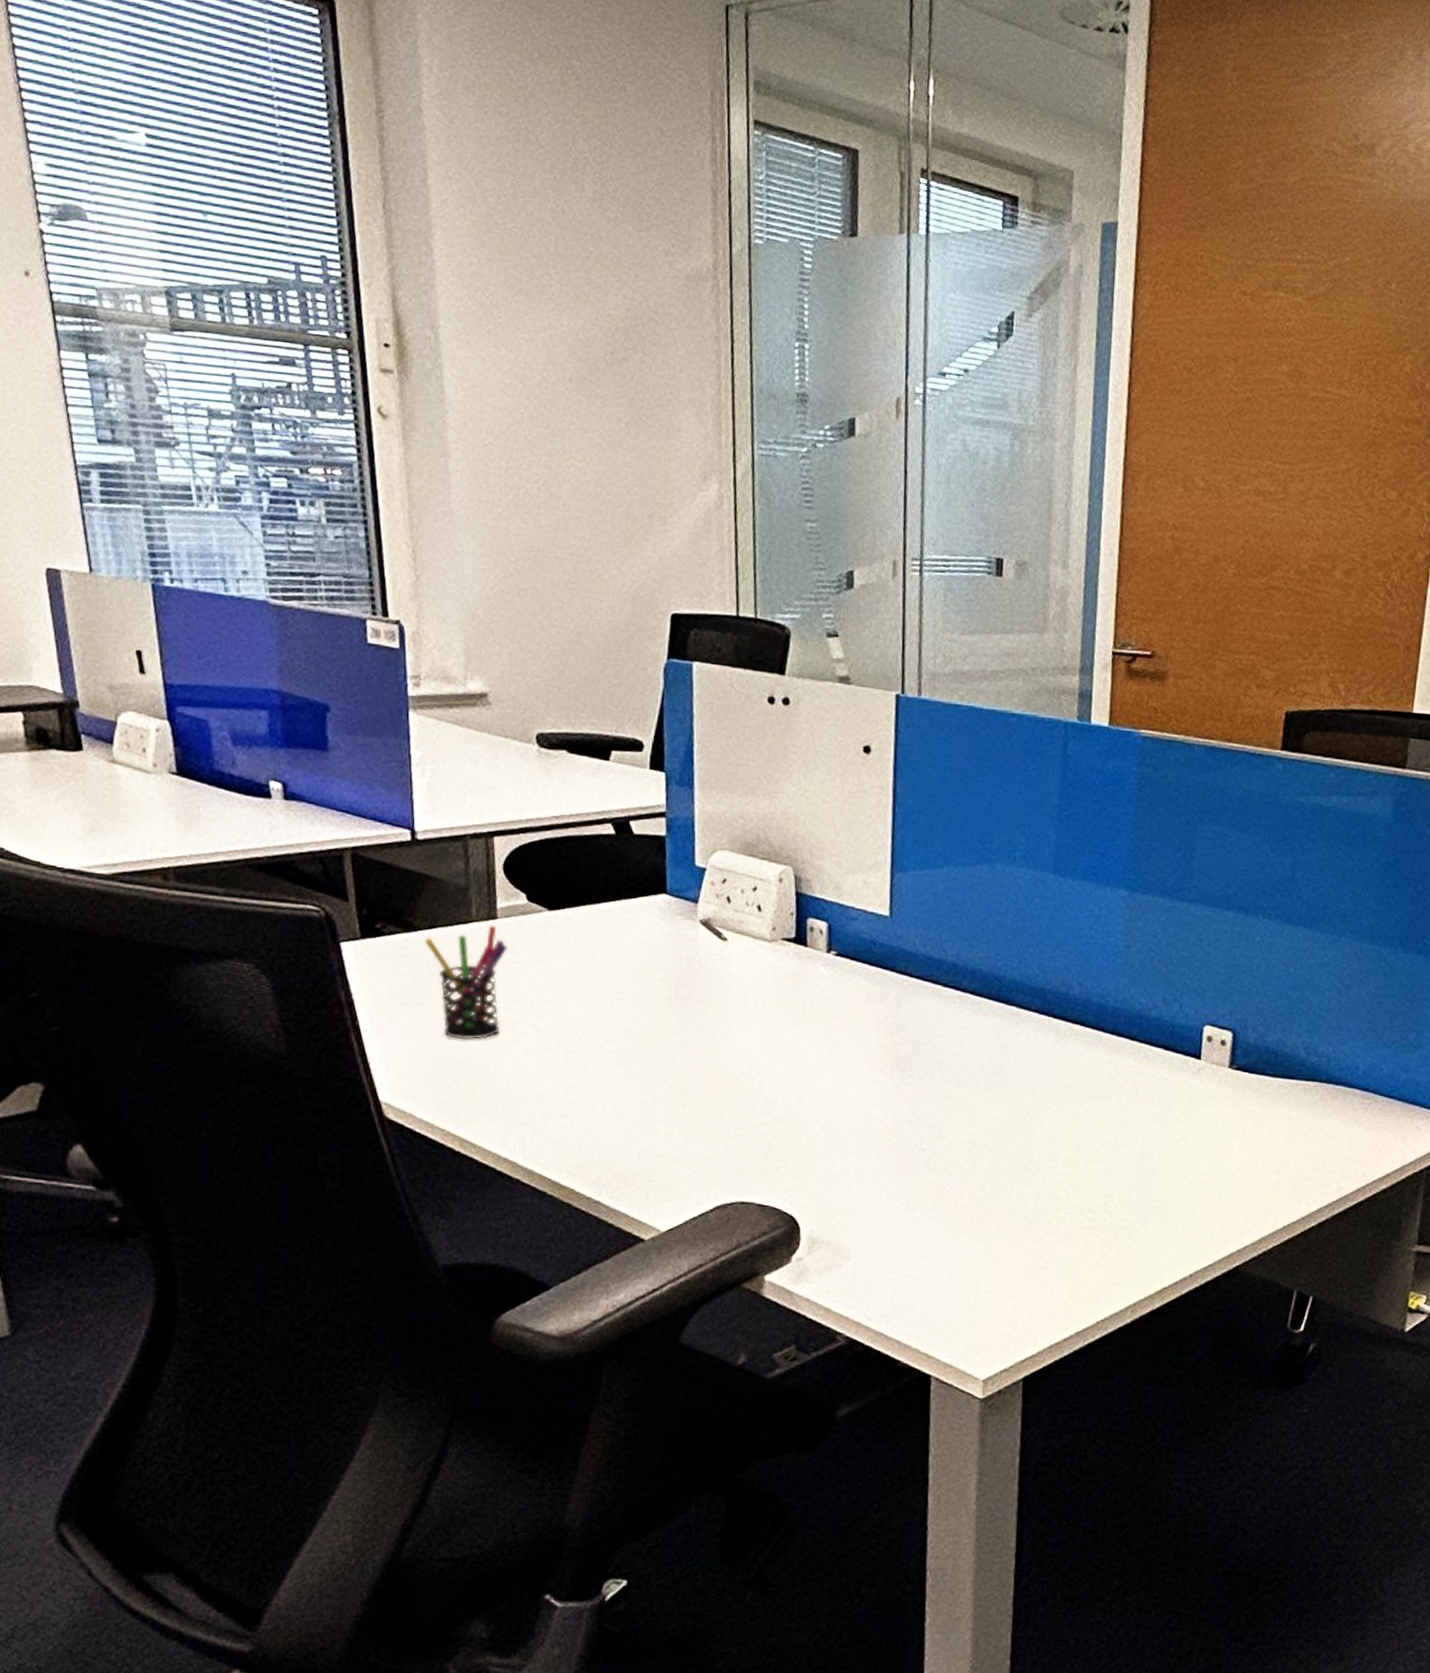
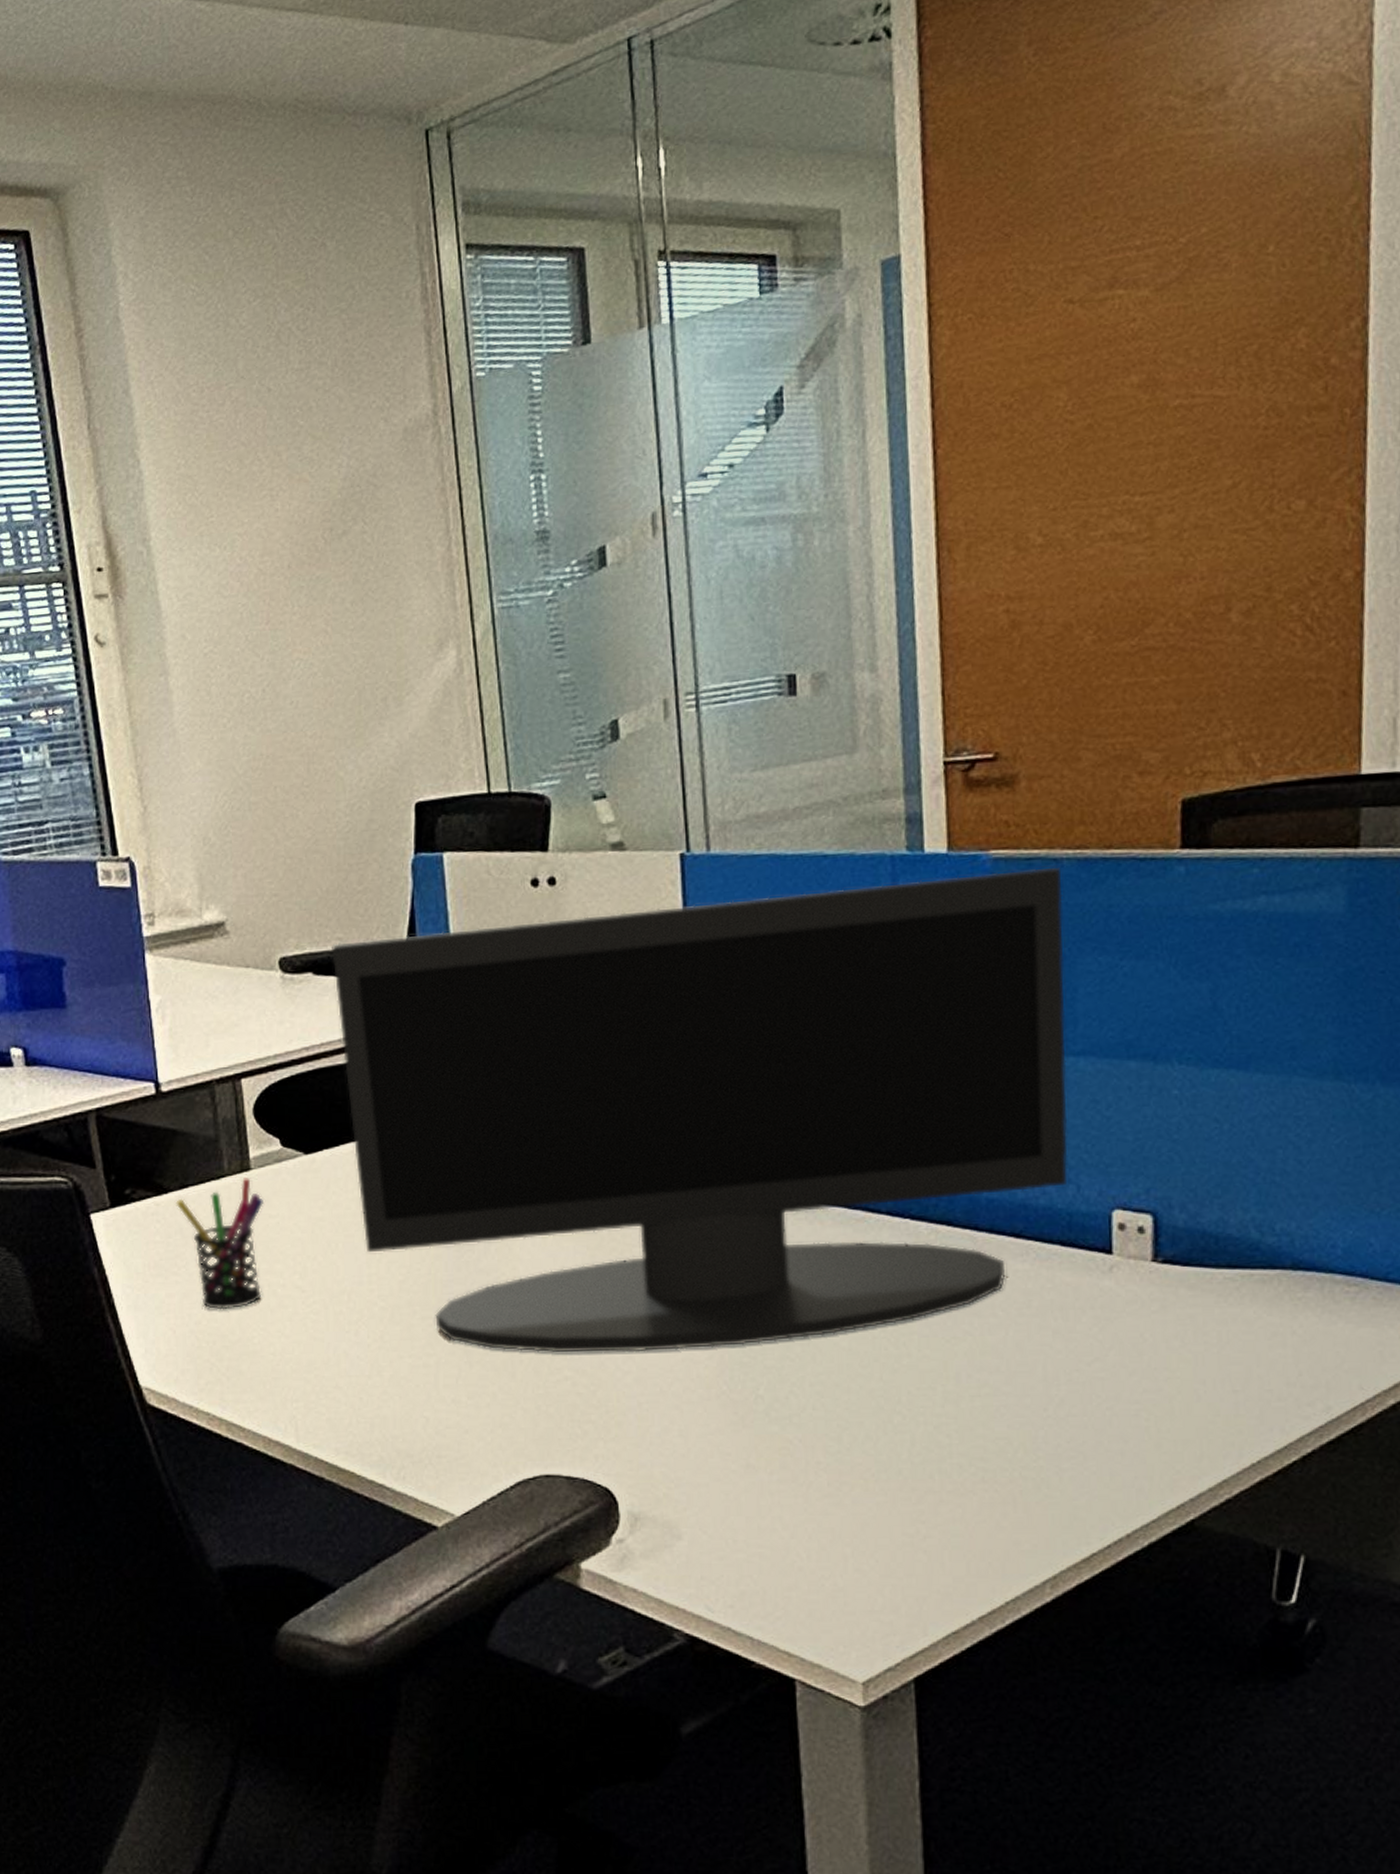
monitor: none [586,727,1193,1107] -> present [332,866,1068,1352]

